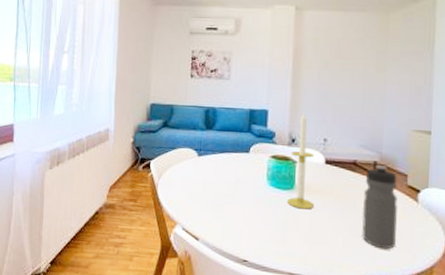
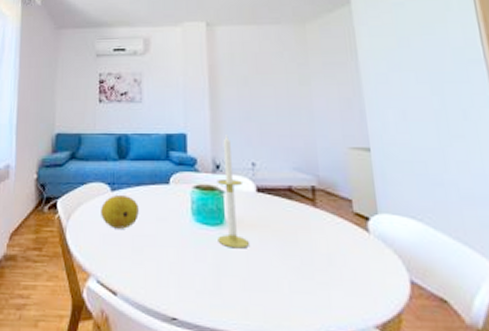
fruit: none [188,160,221,188] -> present [101,195,139,229]
water bottle: present [362,165,398,250] -> none [304,191,351,294]

